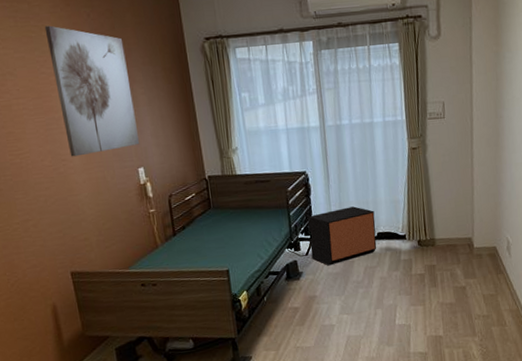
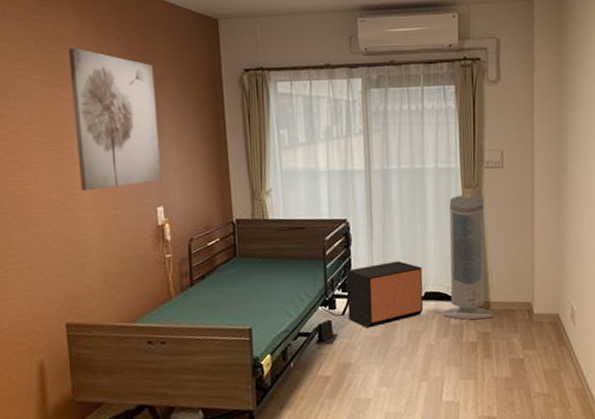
air purifier: none [394,144,438,255] -> present [442,194,493,320]

